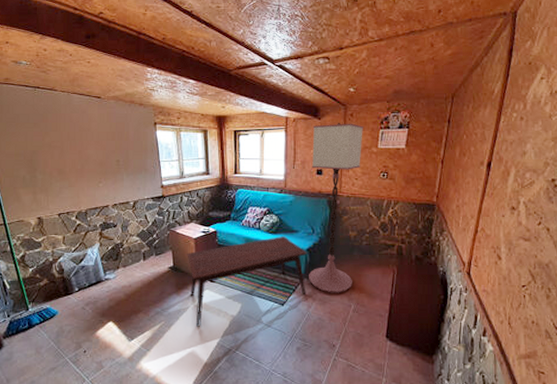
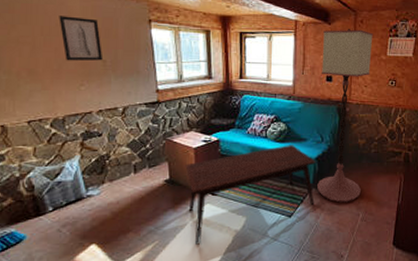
wall art: none [81,123,117,162] -> present [59,16,104,61]

